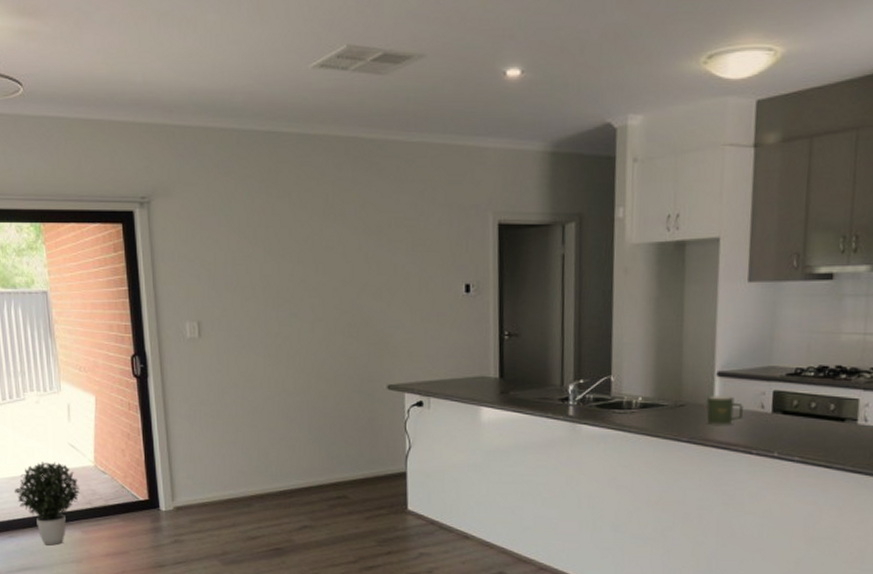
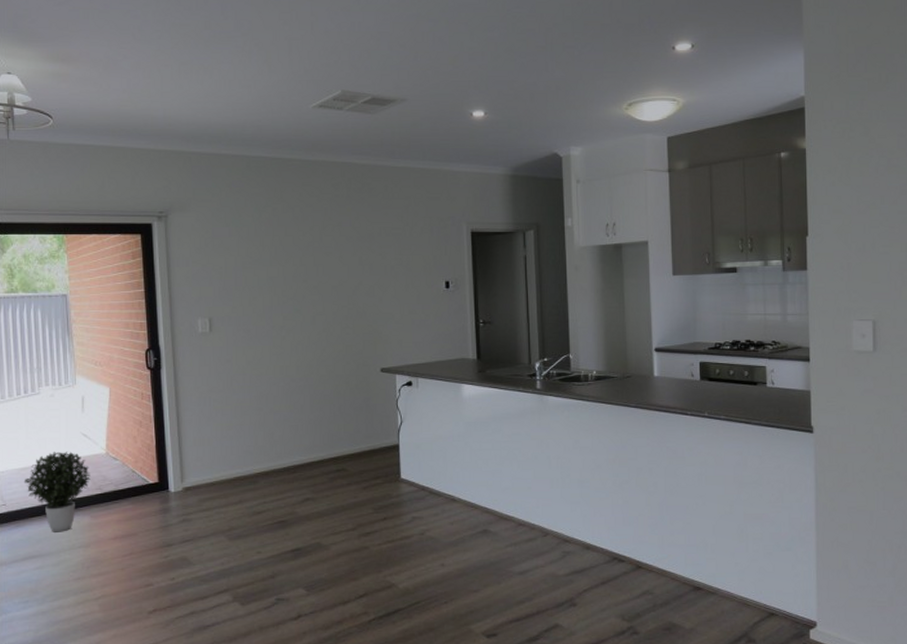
mug: present [705,394,743,426] -> none [647,366,677,393]

